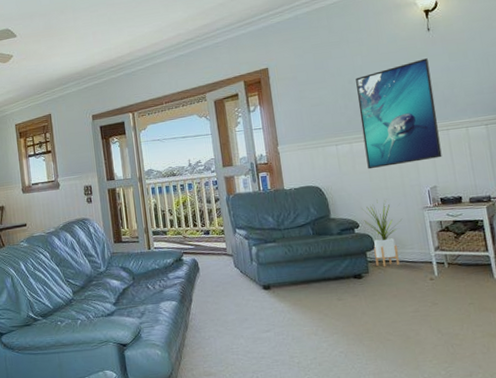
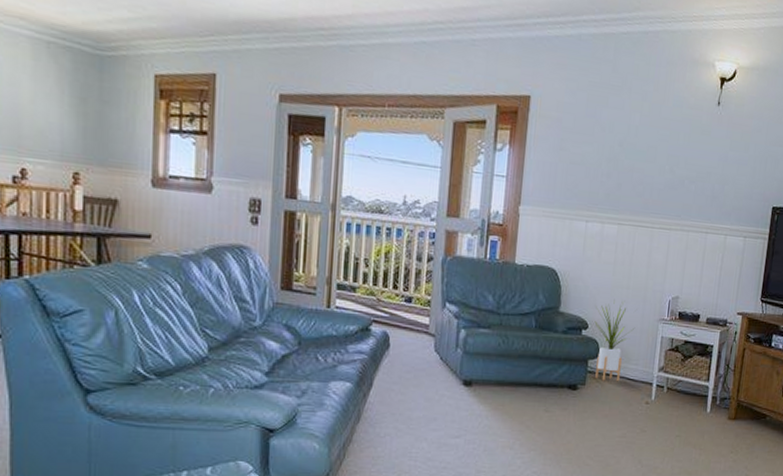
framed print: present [356,58,442,170] -> none [614,138,709,265]

